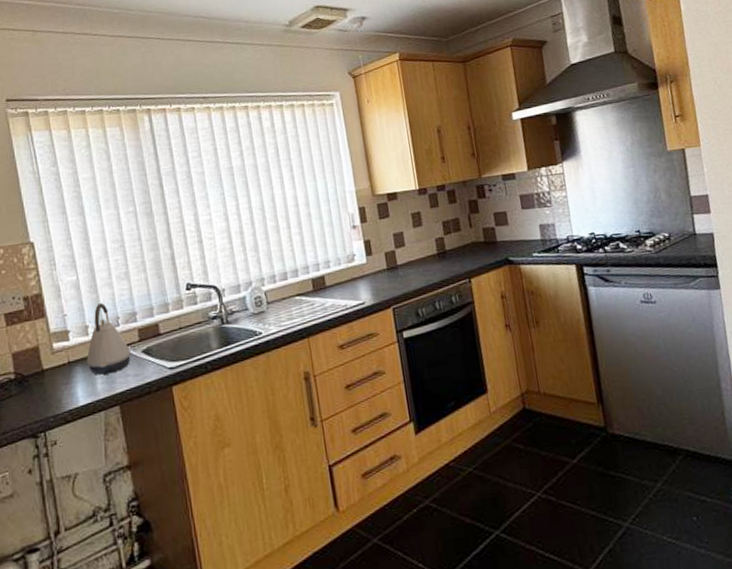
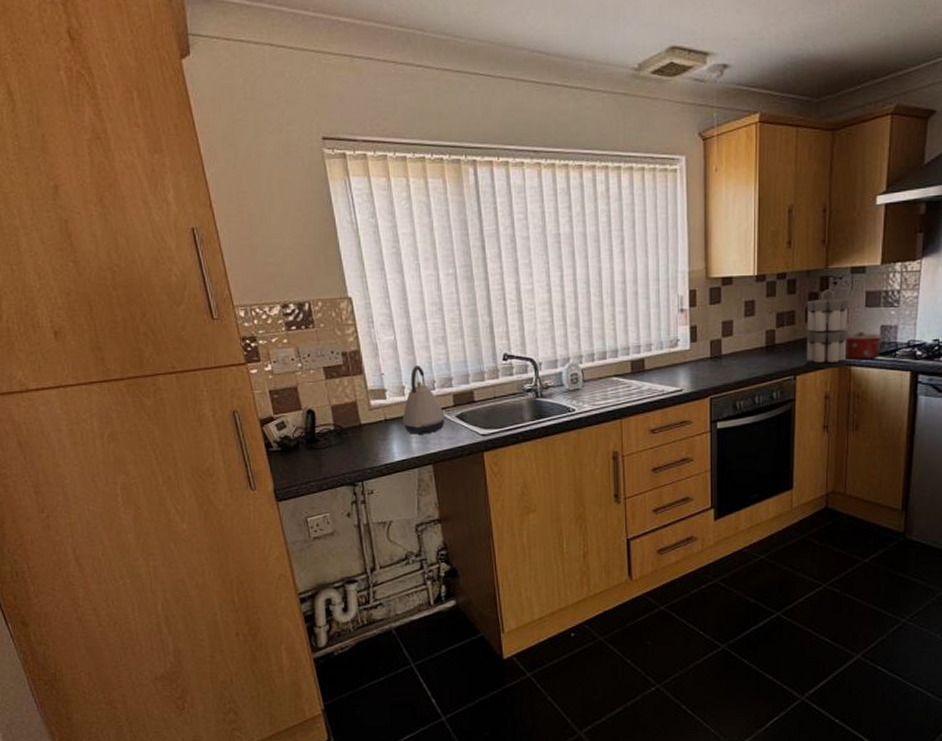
spice rack: none [467,196,517,271] -> present [804,290,849,369]
casserole: none [509,230,545,259] -> present [845,330,884,360]

